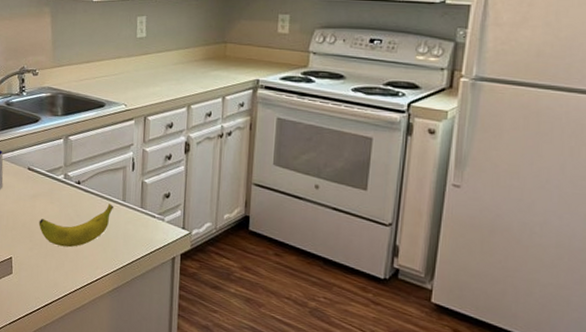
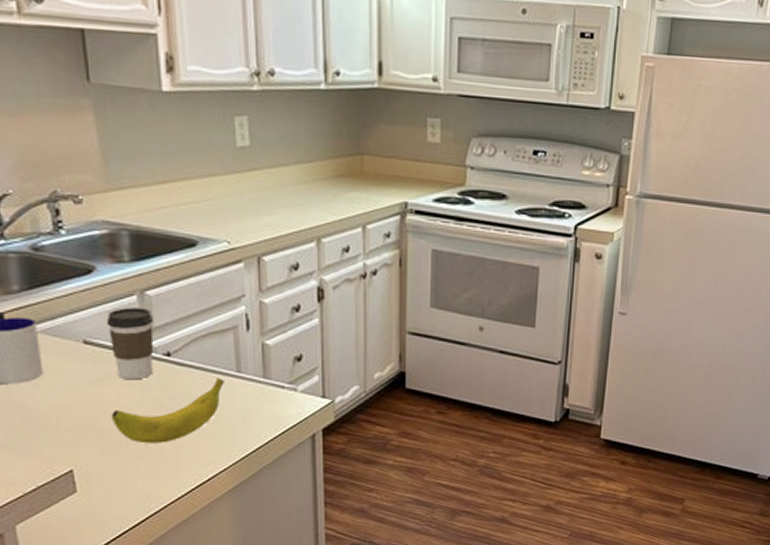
coffee cup: none [43,147,72,199] -> present [106,308,154,380]

